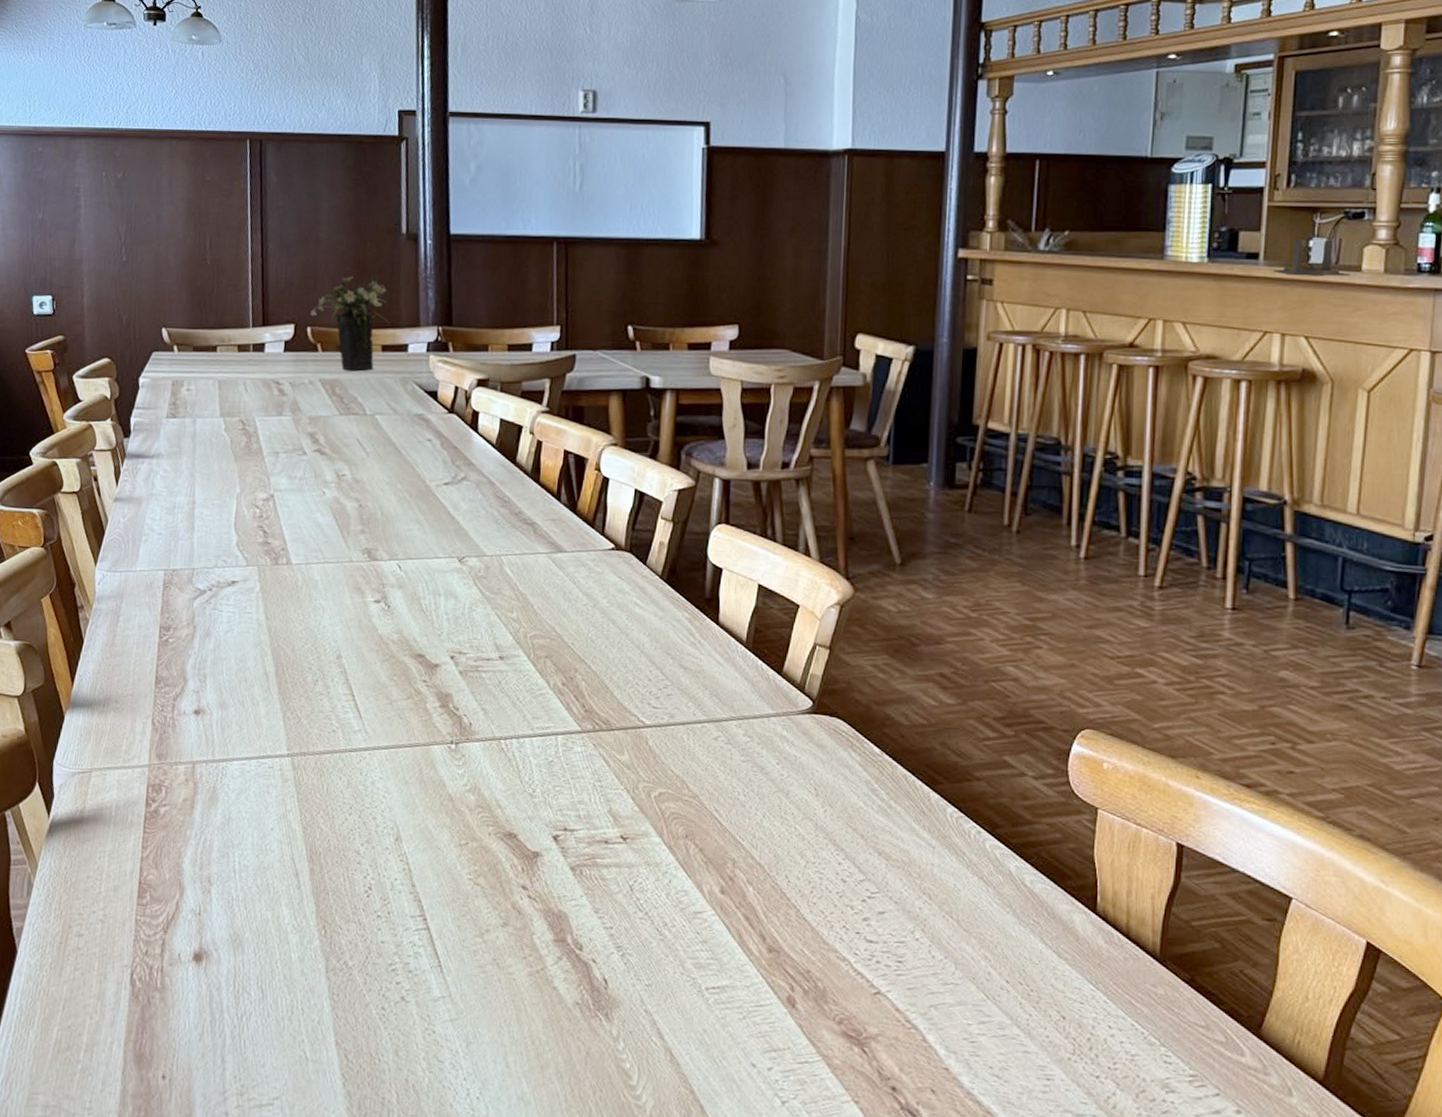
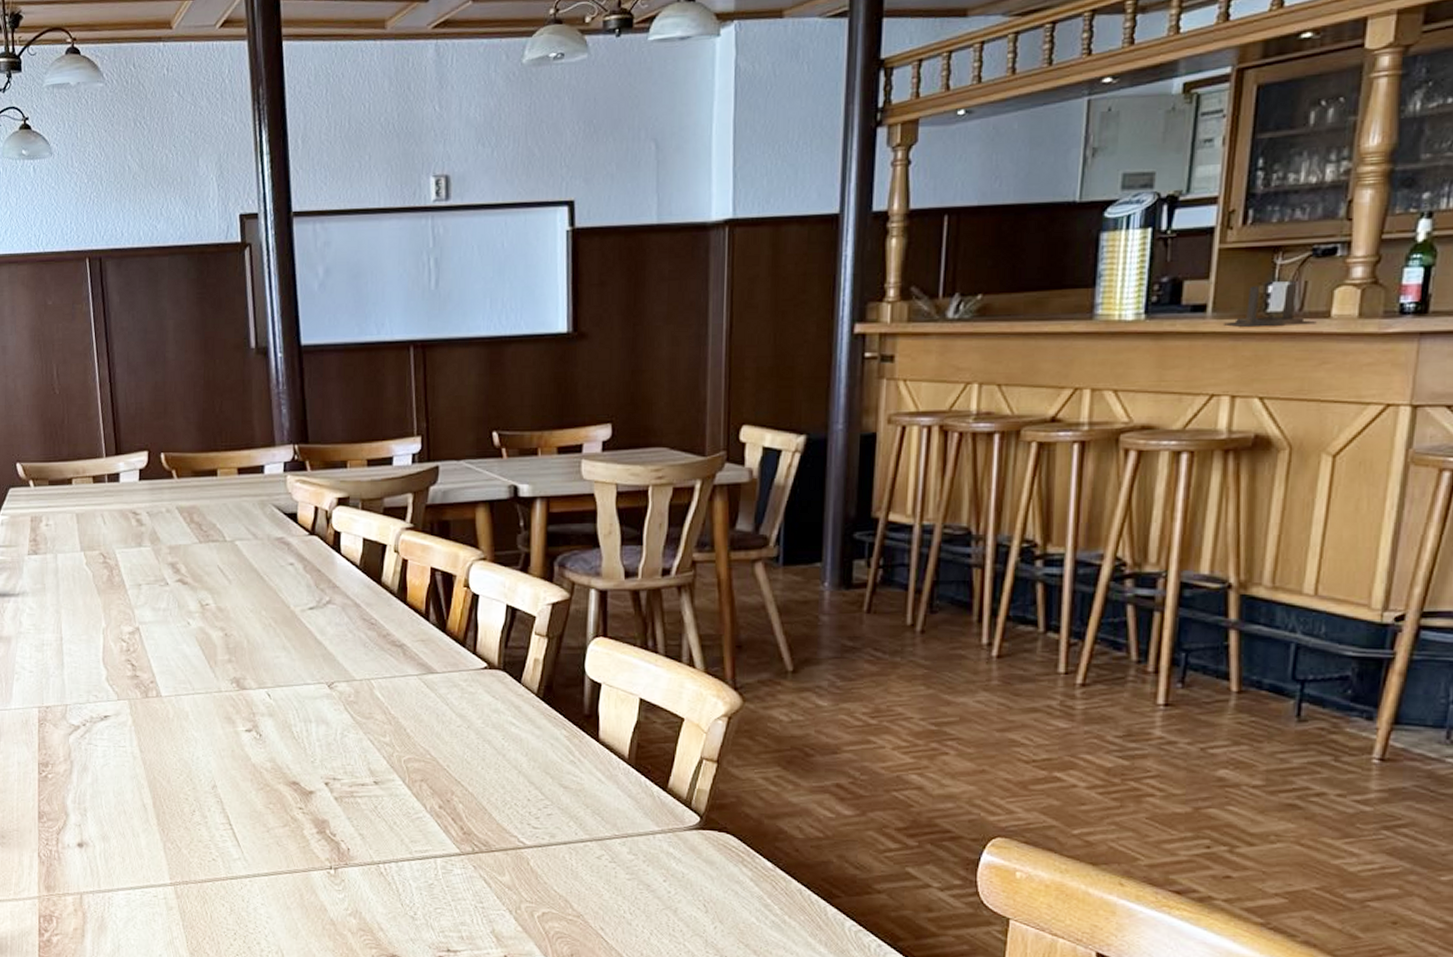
flower arrangement: present [310,275,390,371] -> none [163,394,245,497]

